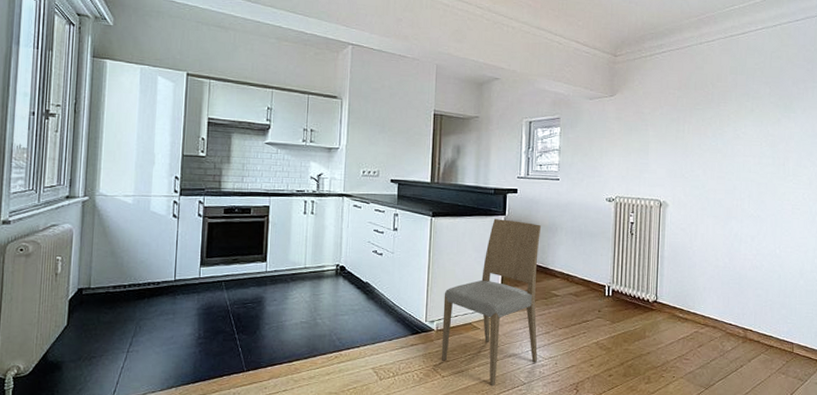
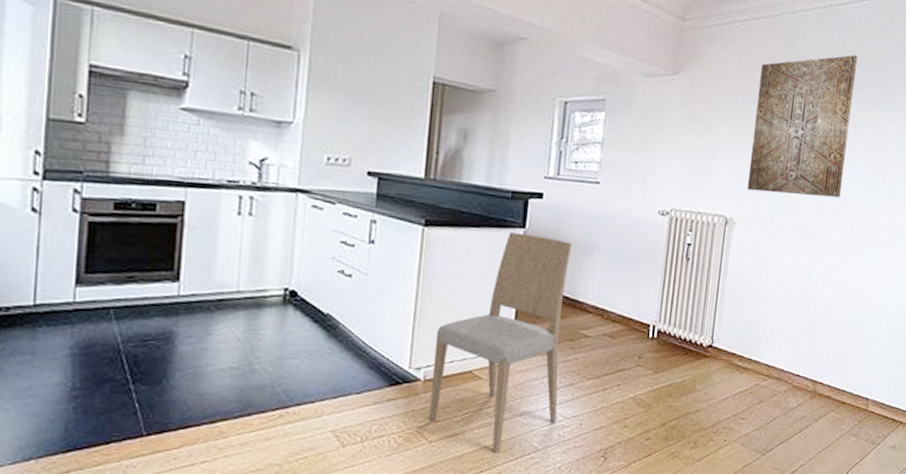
wall art: none [675,71,757,182] -> present [746,54,857,198]

